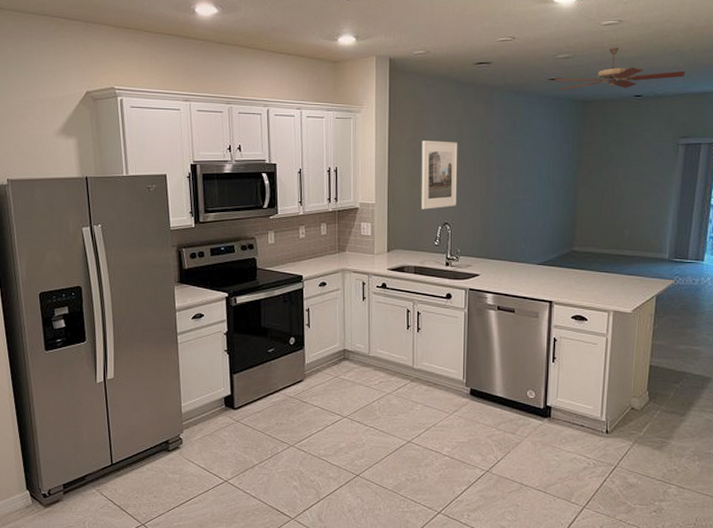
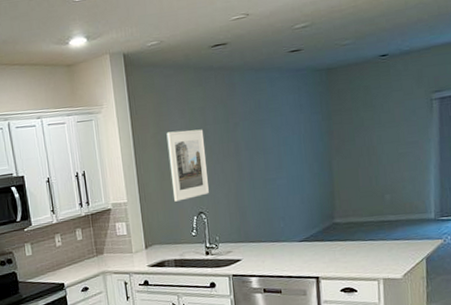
ceiling fan: present [554,47,685,91] -> none [294,8,431,62]

